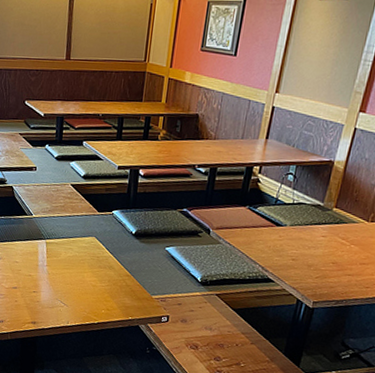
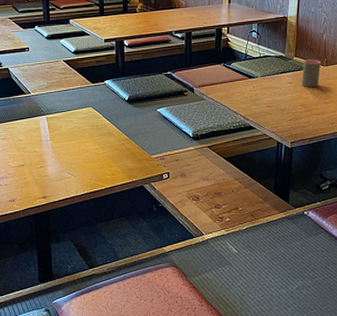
cup: none [337,212,366,245] -> present [301,59,321,88]

